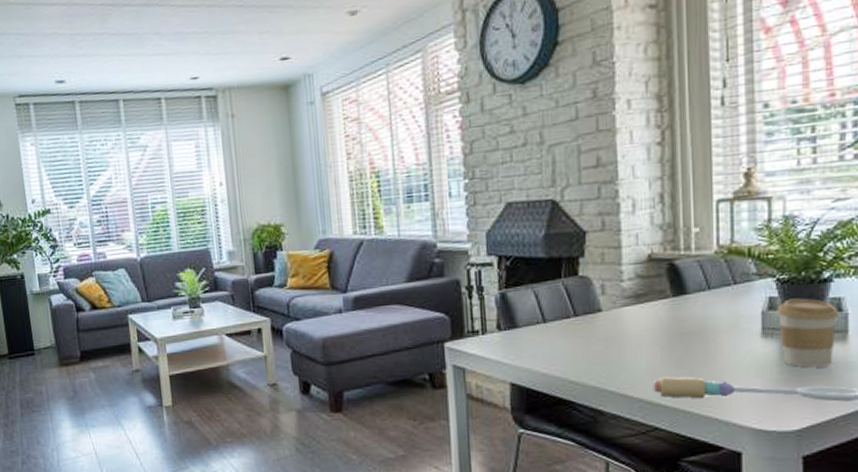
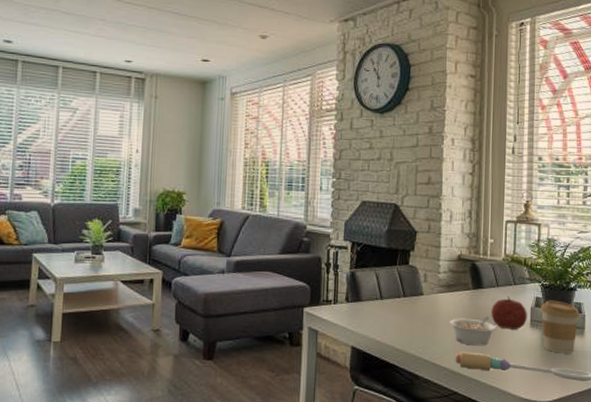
legume: none [642,329,709,369] -> present [450,316,496,346]
fruit: none [701,300,756,344] -> present [491,296,527,330]

